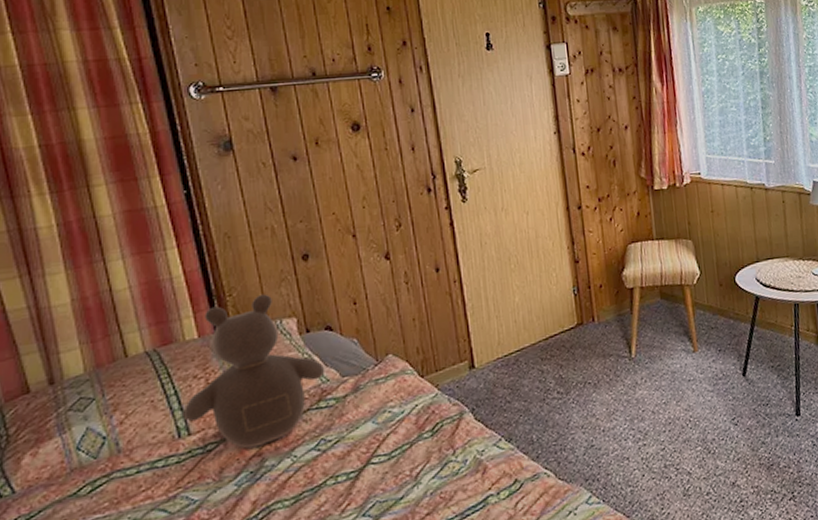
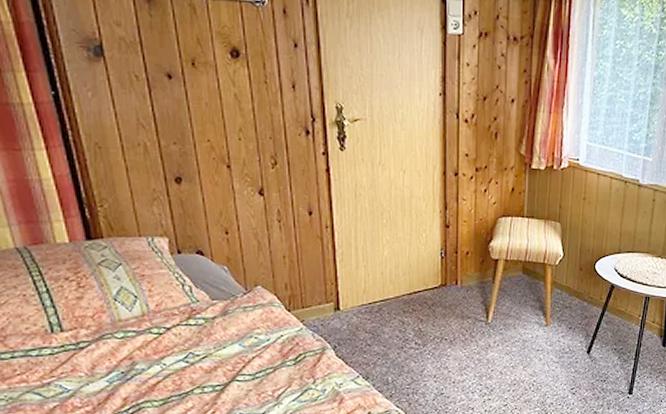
teddy bear: present [183,294,325,449] -> none [55,210,195,351]

